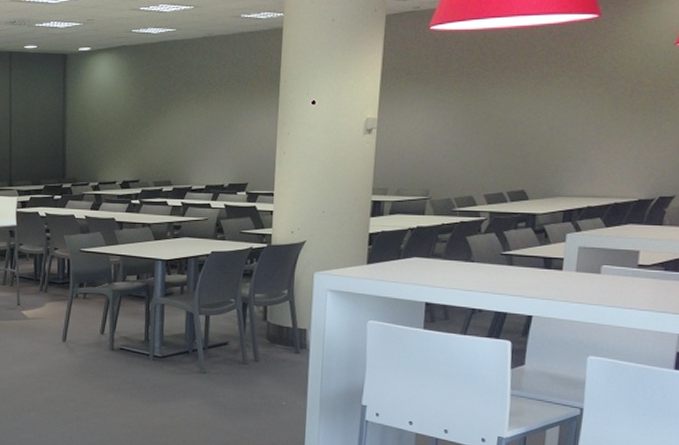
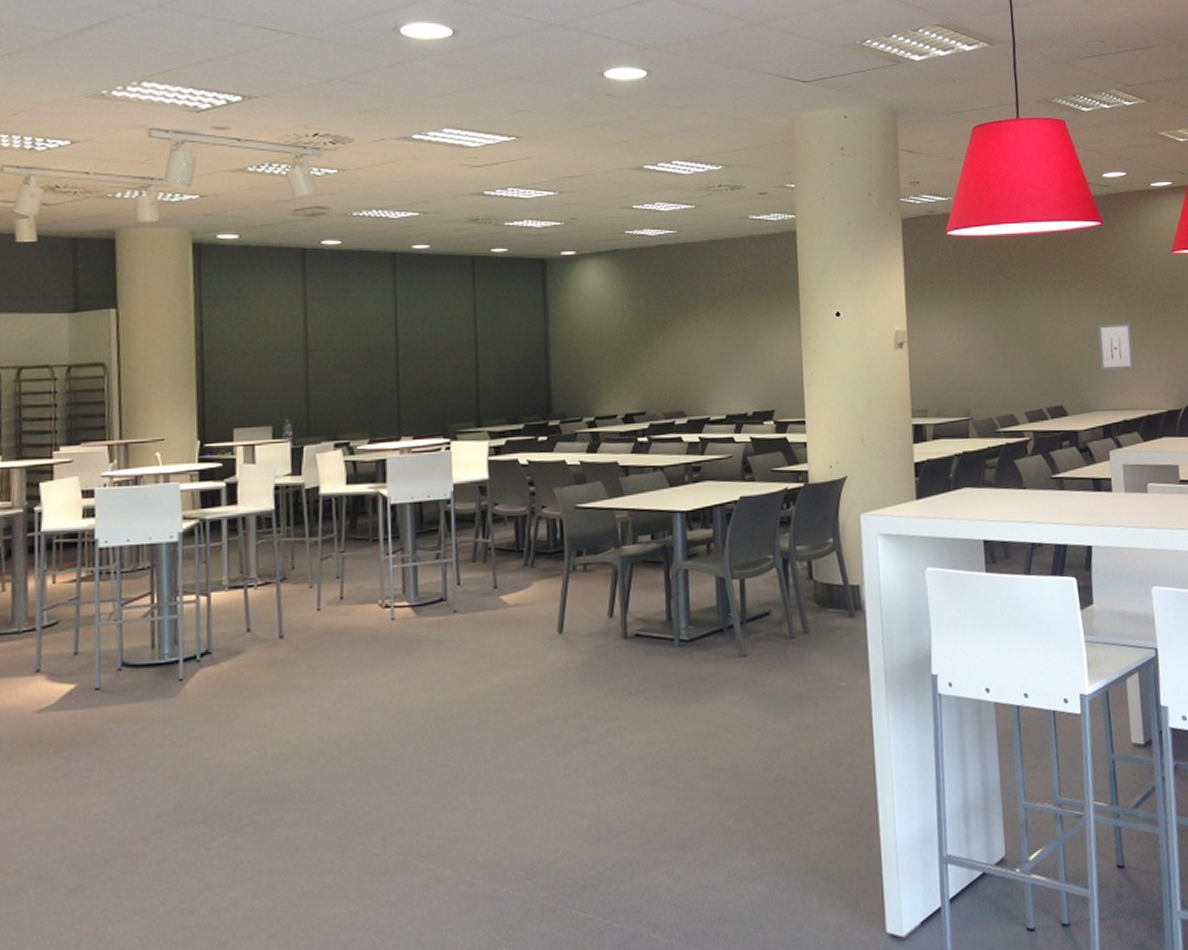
wall art: none [571,115,614,160] -> present [1098,323,1134,371]

